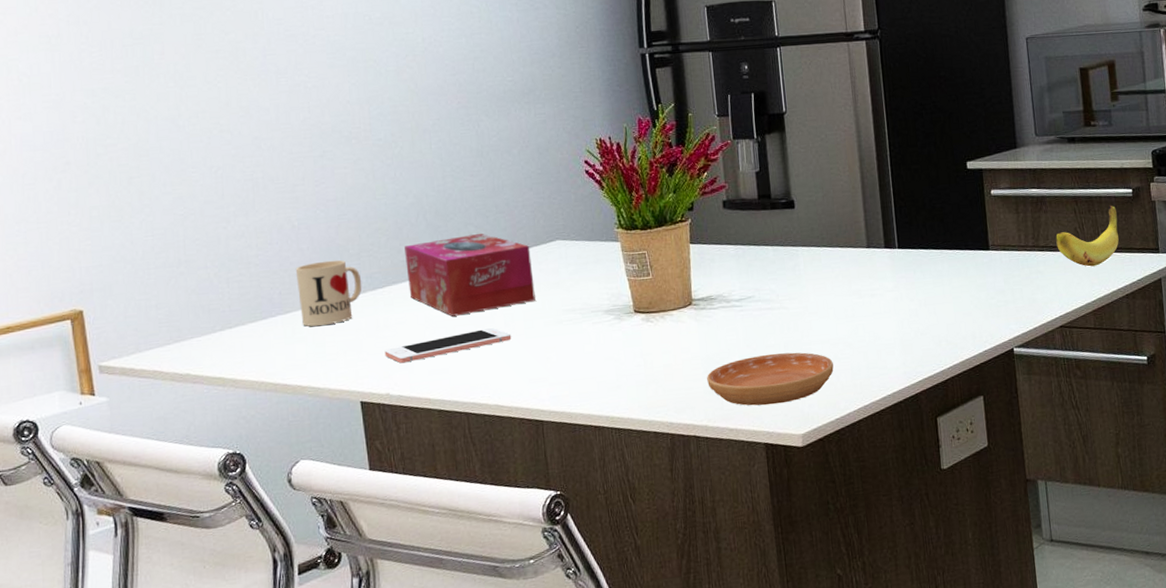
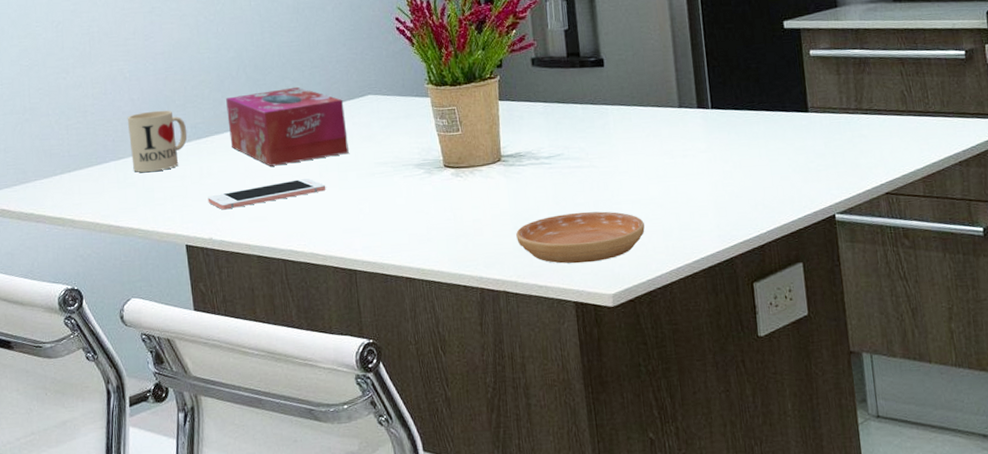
banana: present [1055,205,1119,267] -> none [880,67,951,132]

